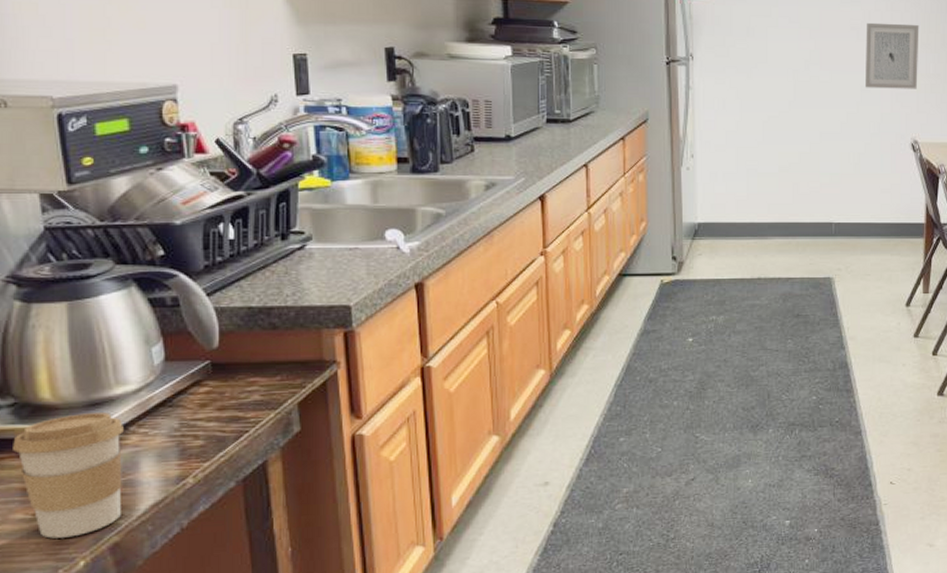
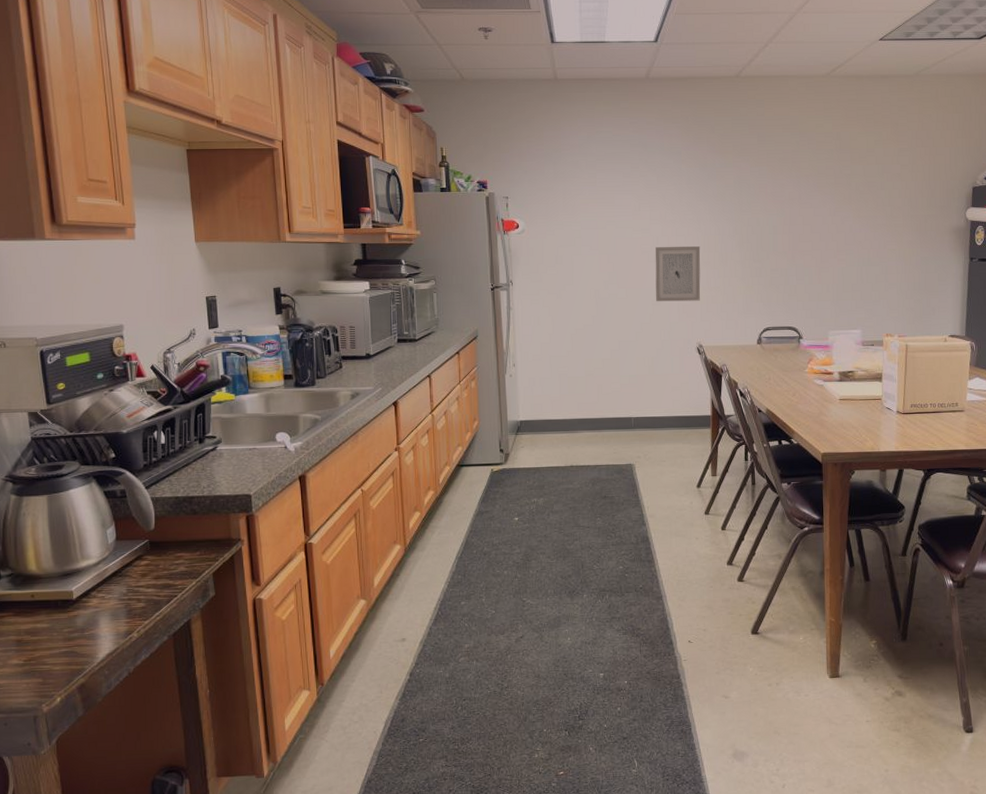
coffee cup: present [13,413,124,539] -> none [10,581,87,680]

